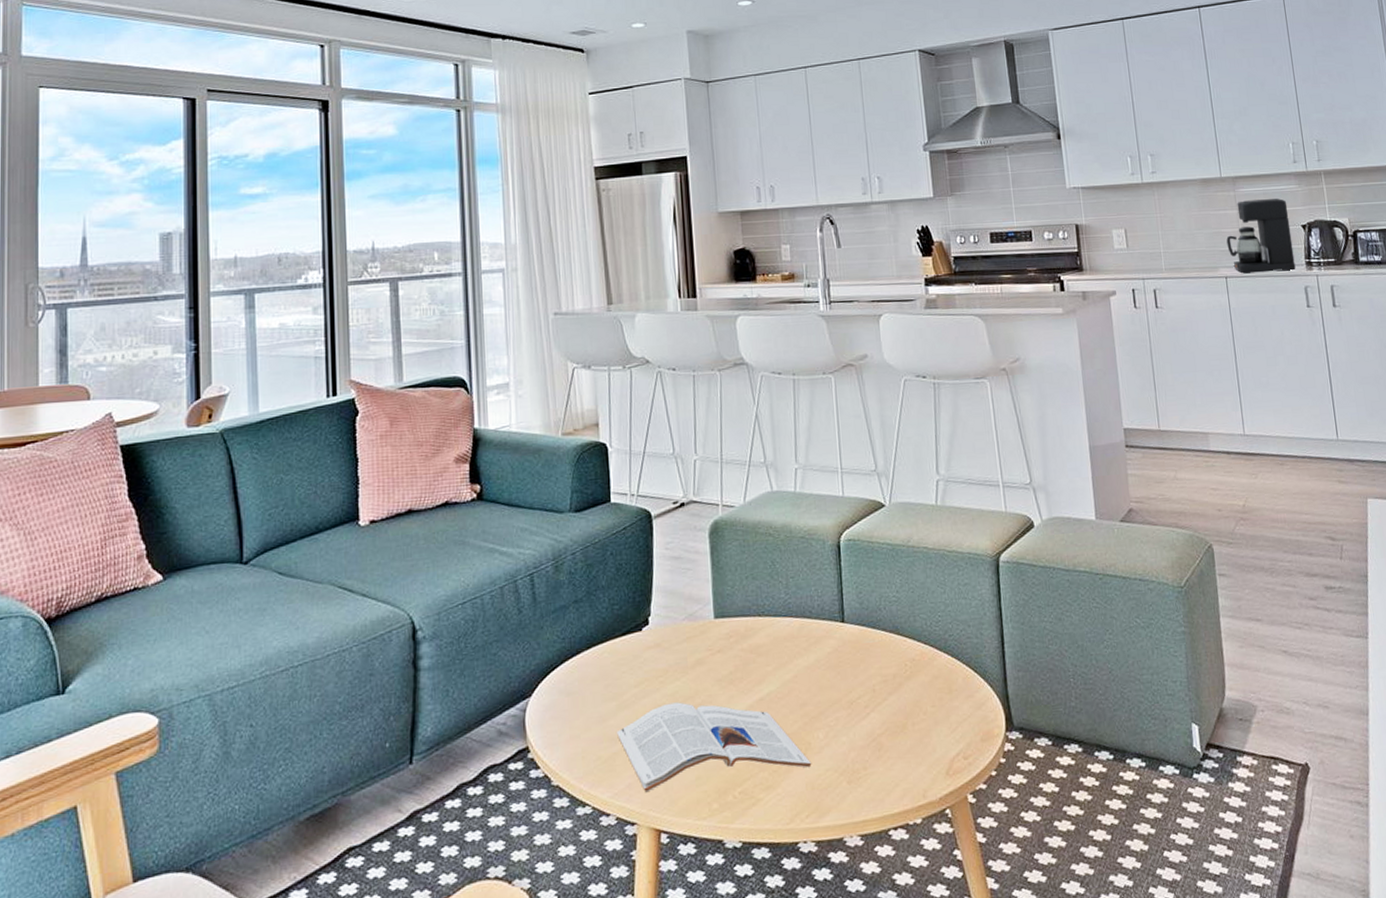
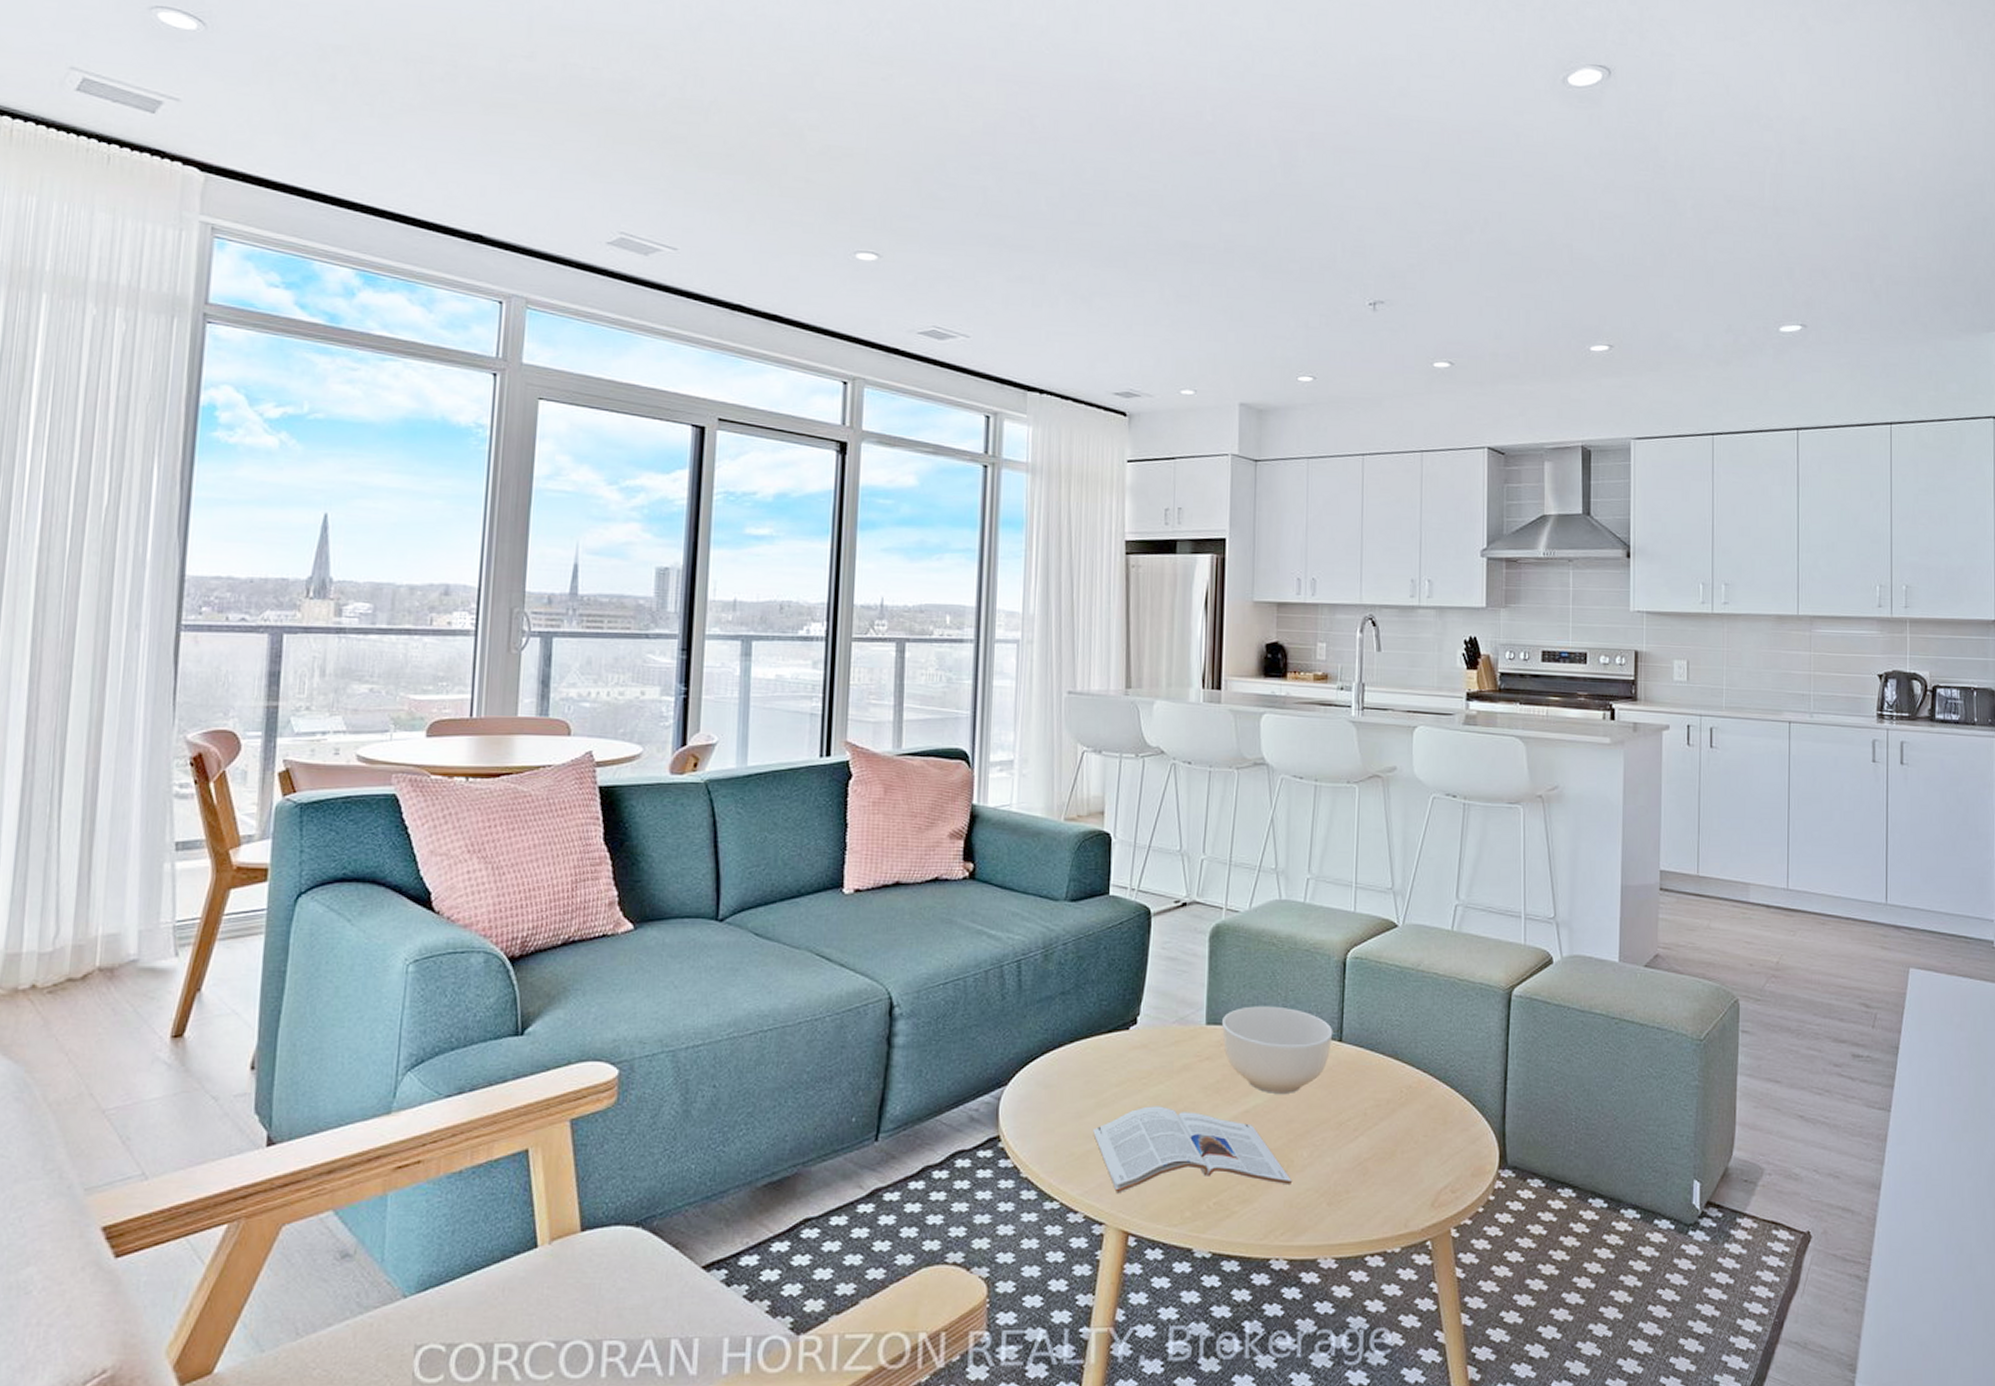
bowl: none [728,594,836,680] -> present [1221,1006,1333,1093]
coffee maker: present [1226,199,1296,274] -> none [1795,642,1866,722]

